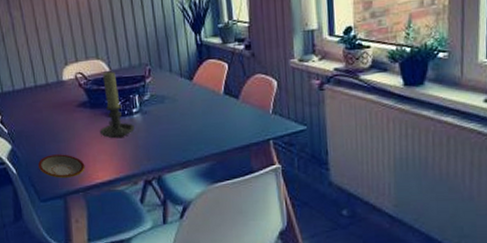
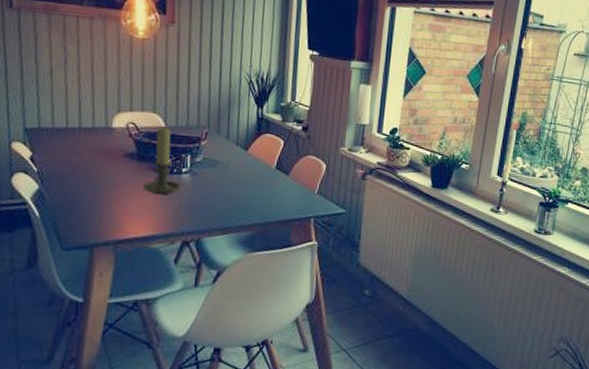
plate: present [38,154,85,178] -> none [67,201,121,229]

